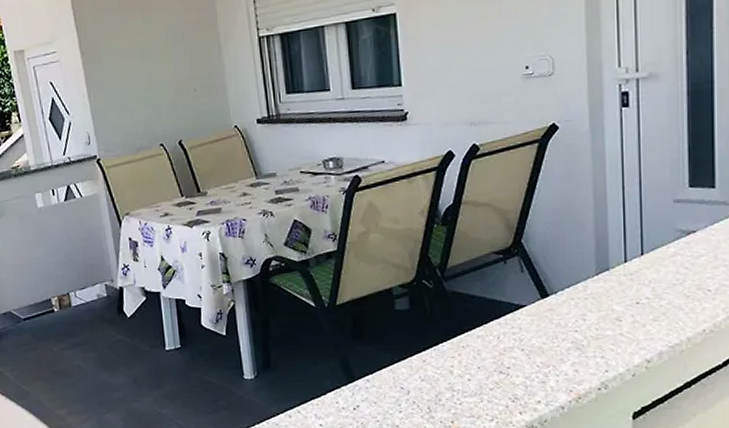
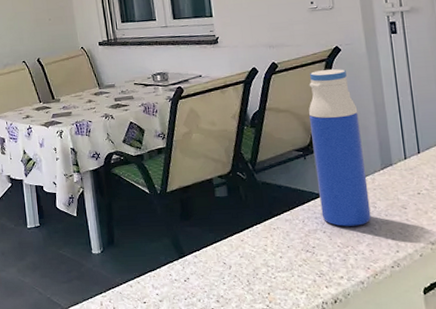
water bottle: none [513,152,579,343] -> present [308,69,371,227]

